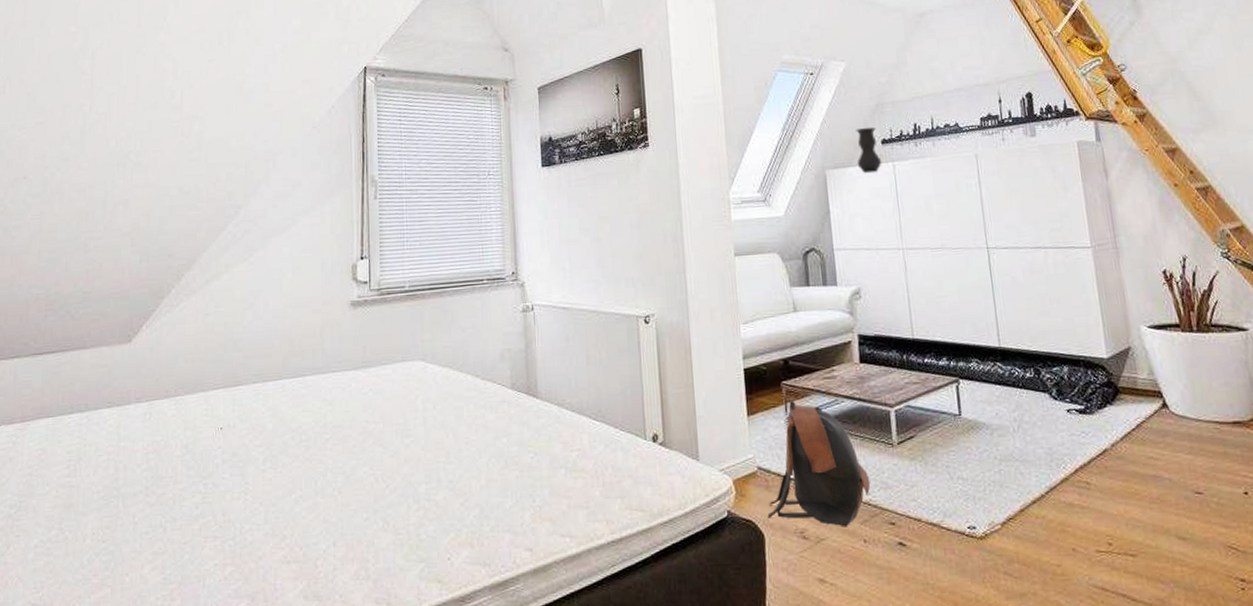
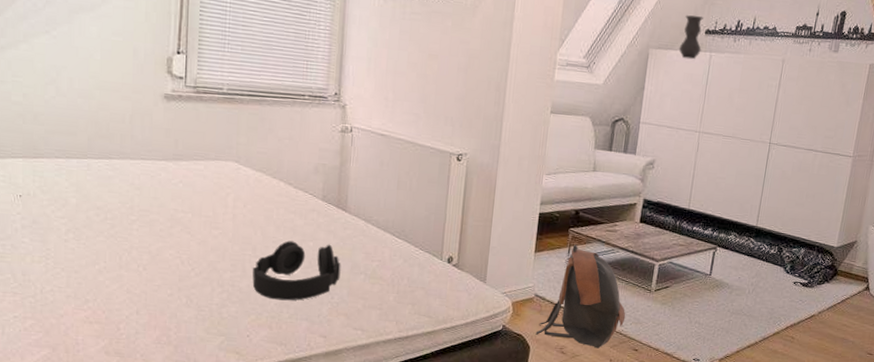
headphones: none [447,437,540,511] -> present [252,240,341,301]

